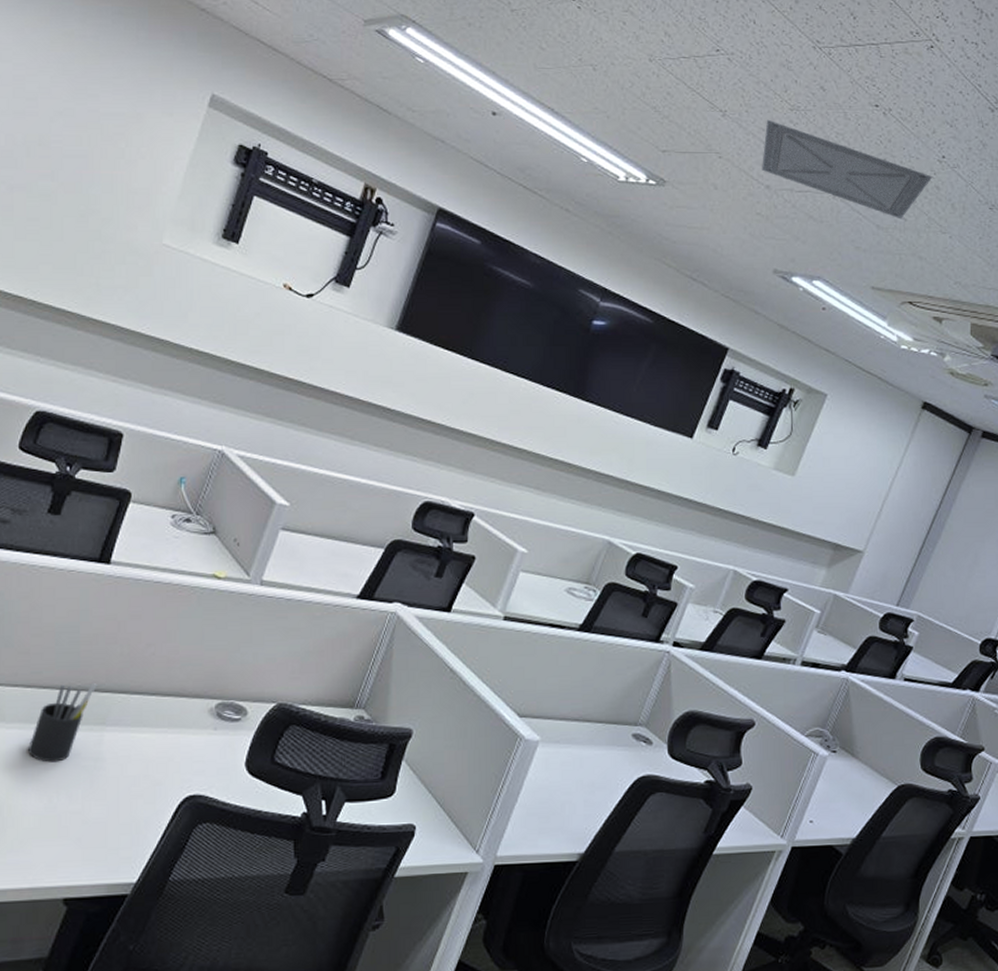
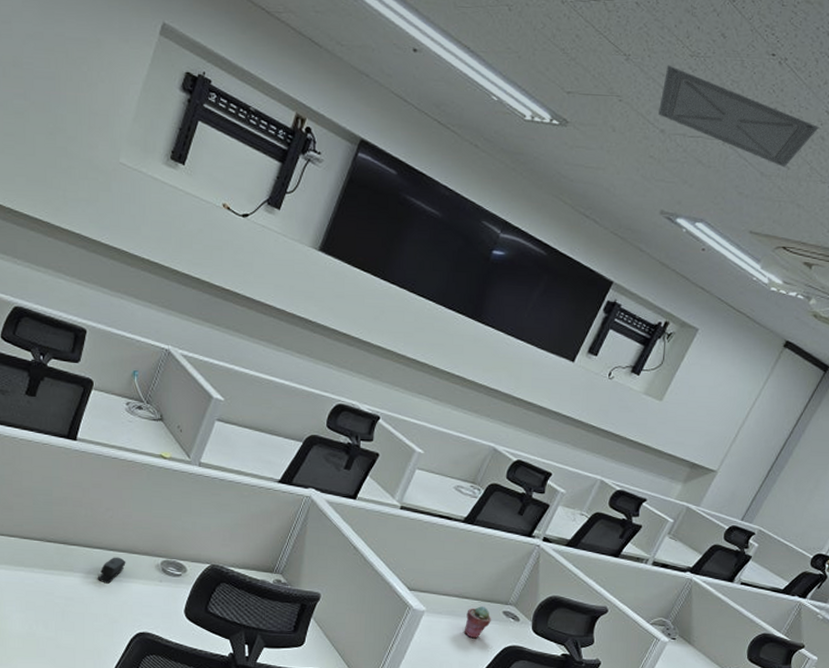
pen holder: present [27,682,97,762] -> none [12,536,67,598]
stapler: none [136,703,172,737] -> present [97,557,126,584]
potted succulent: none [587,730,619,771] -> present [464,606,491,639]

